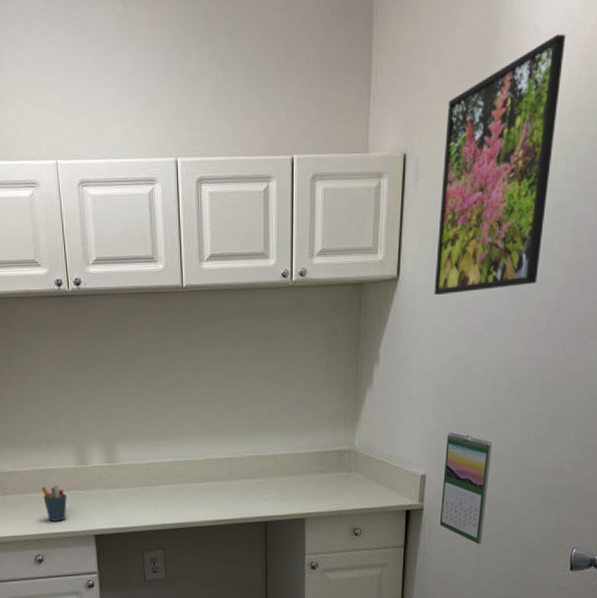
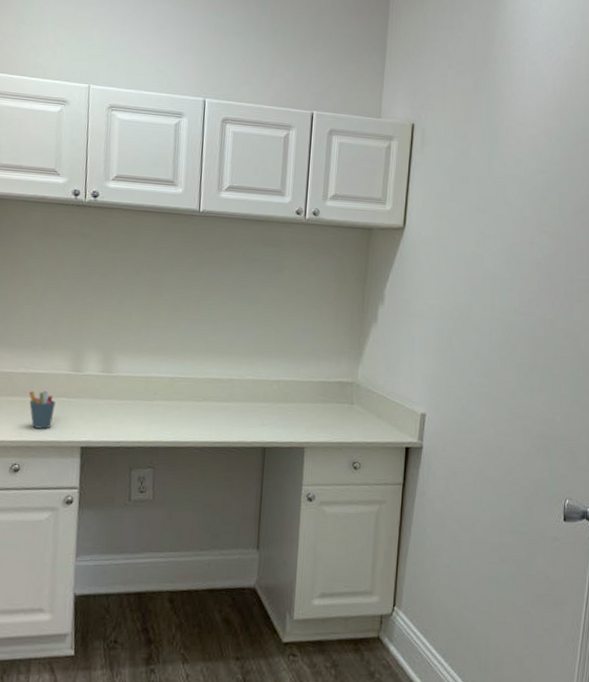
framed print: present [434,34,566,295] -> none [436,48,550,248]
calendar: present [439,432,493,545] -> none [438,375,489,489]

